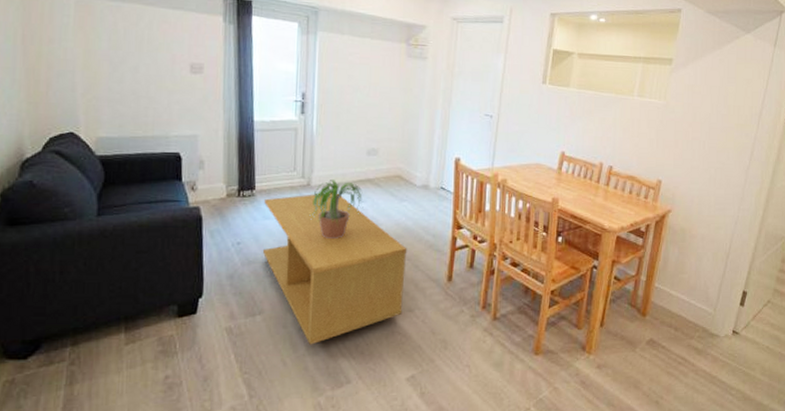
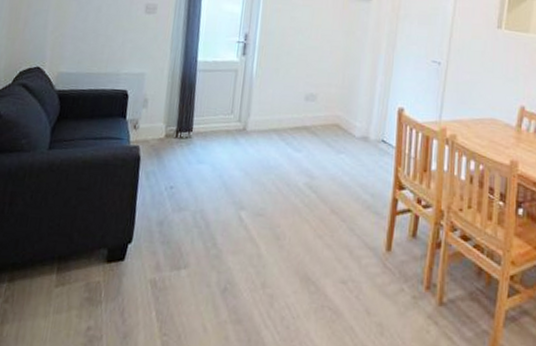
coffee table: present [263,193,407,345] -> none [194,139,343,311]
potted plant: present [309,180,363,240] -> none [243,125,298,191]

